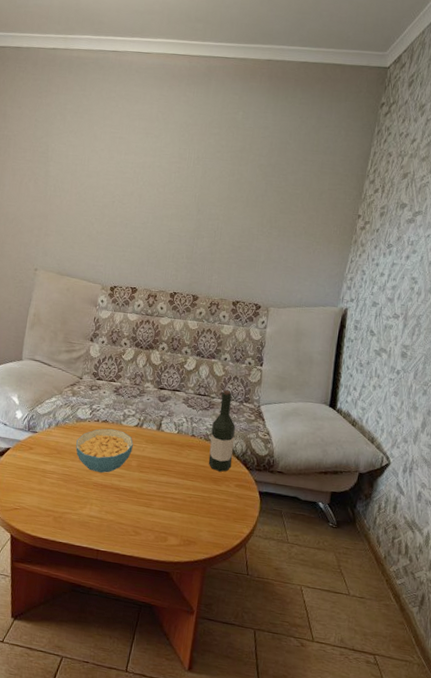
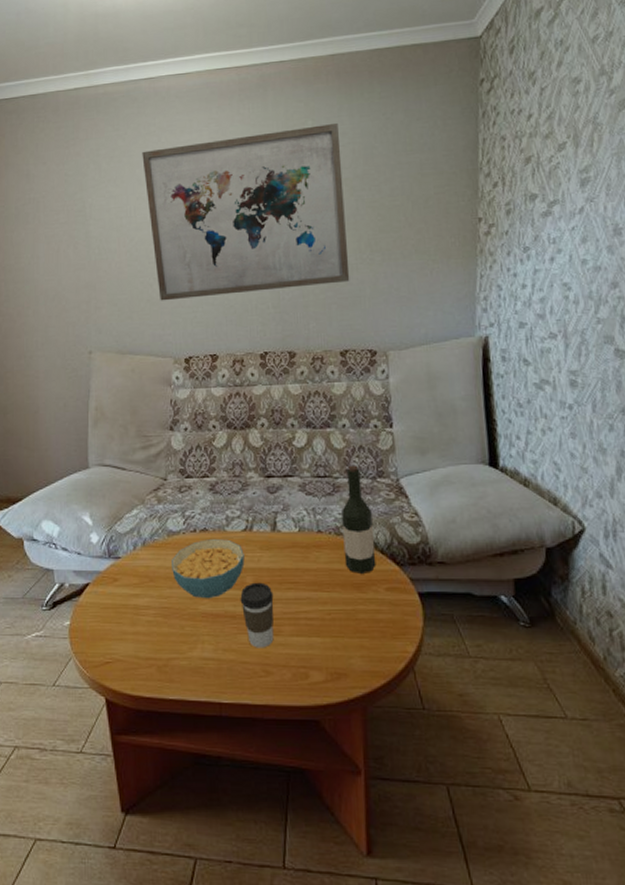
wall art: none [98,112,263,248] -> present [142,124,350,301]
coffee cup: none [124,466,151,515] -> present [240,582,274,648]

